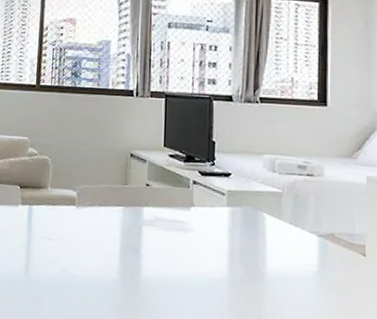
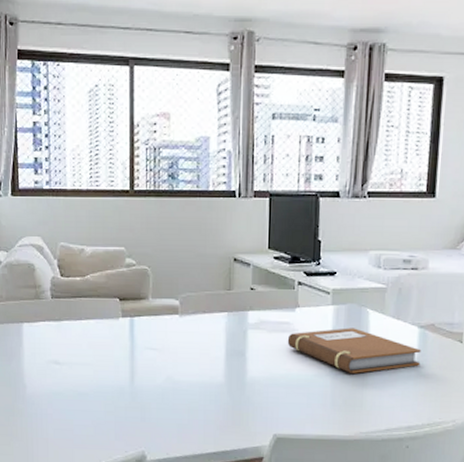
notebook: none [182,231,322,281] -> present [287,328,422,373]

